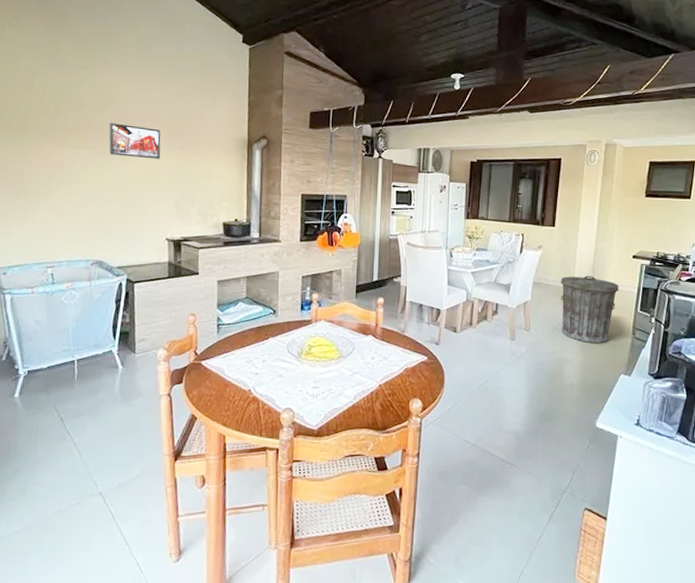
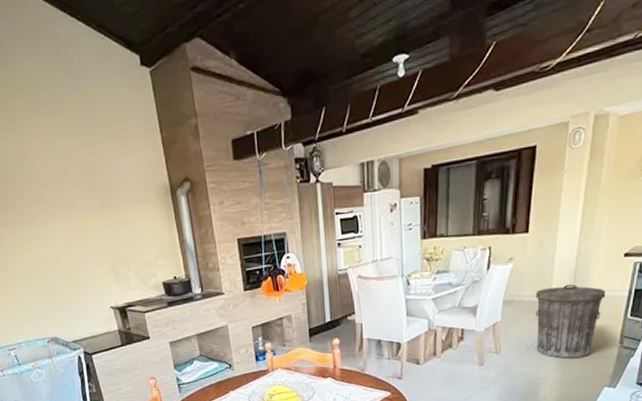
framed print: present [109,123,161,159] -> none [25,189,86,227]

